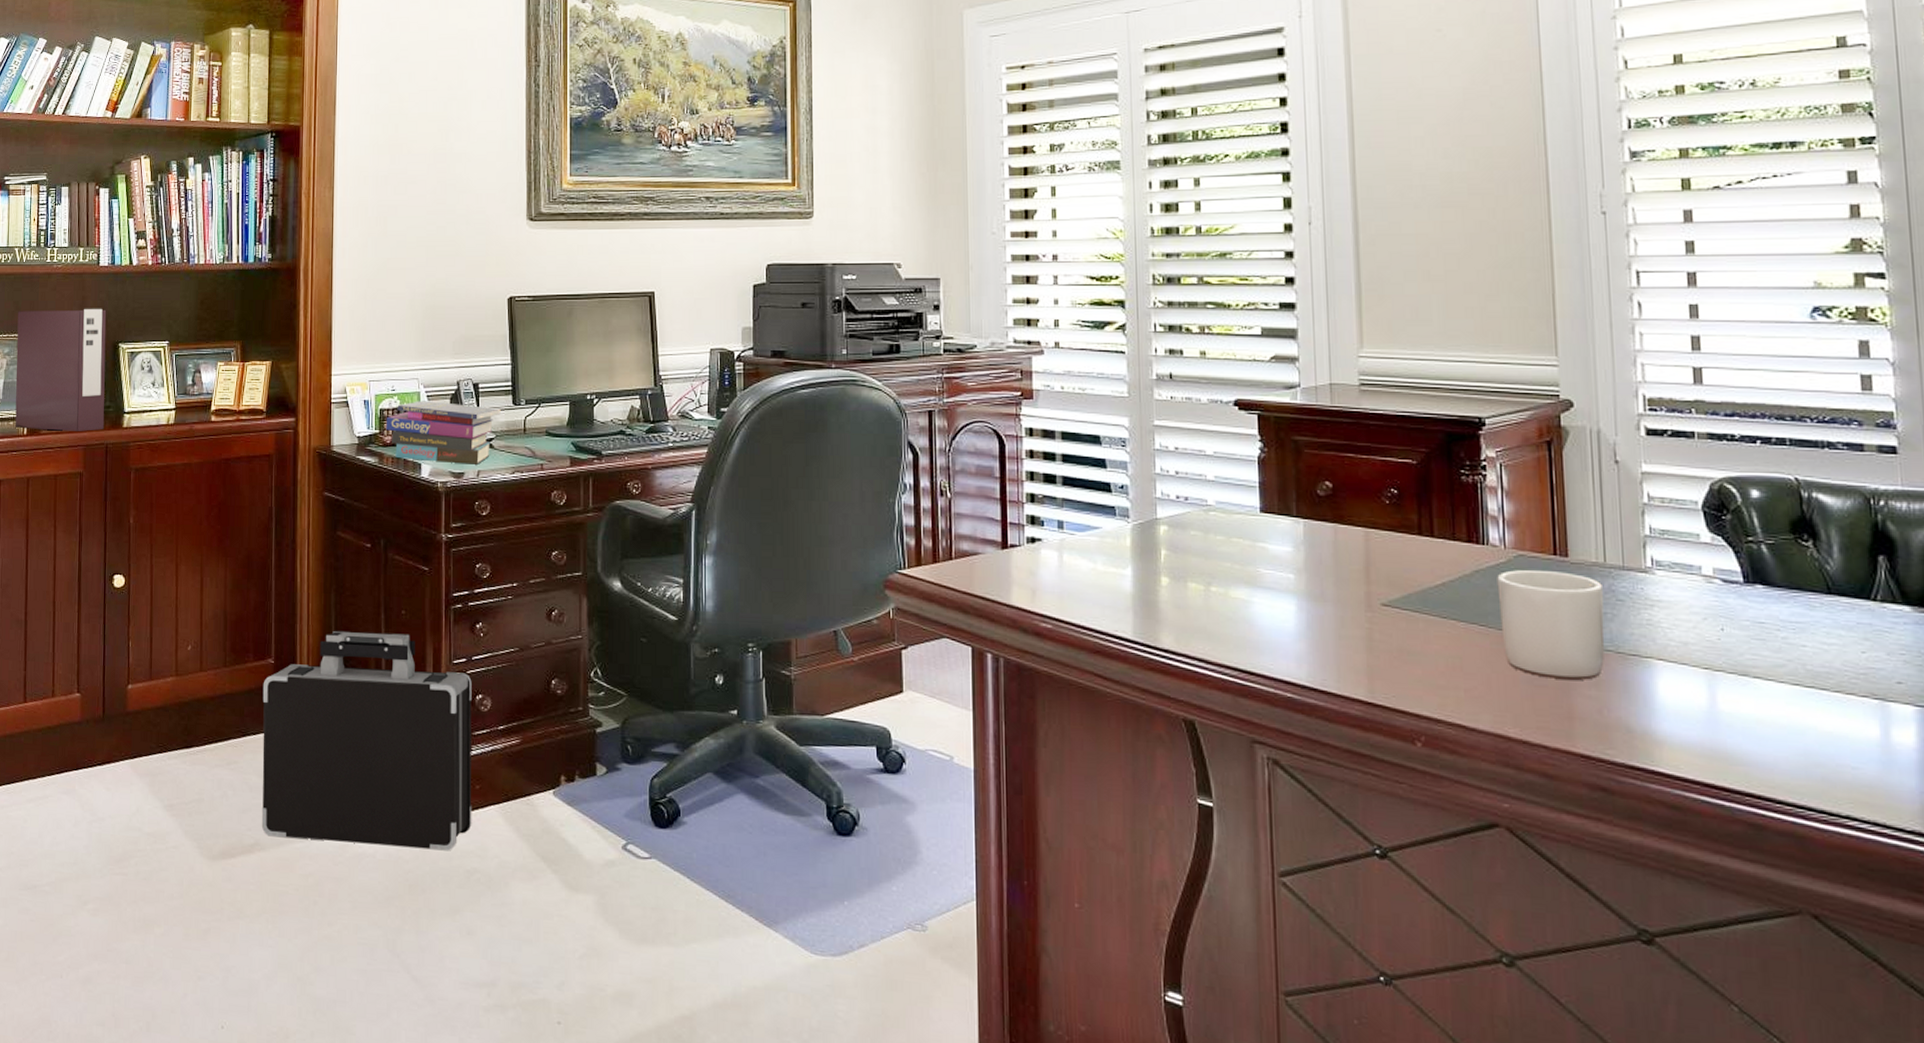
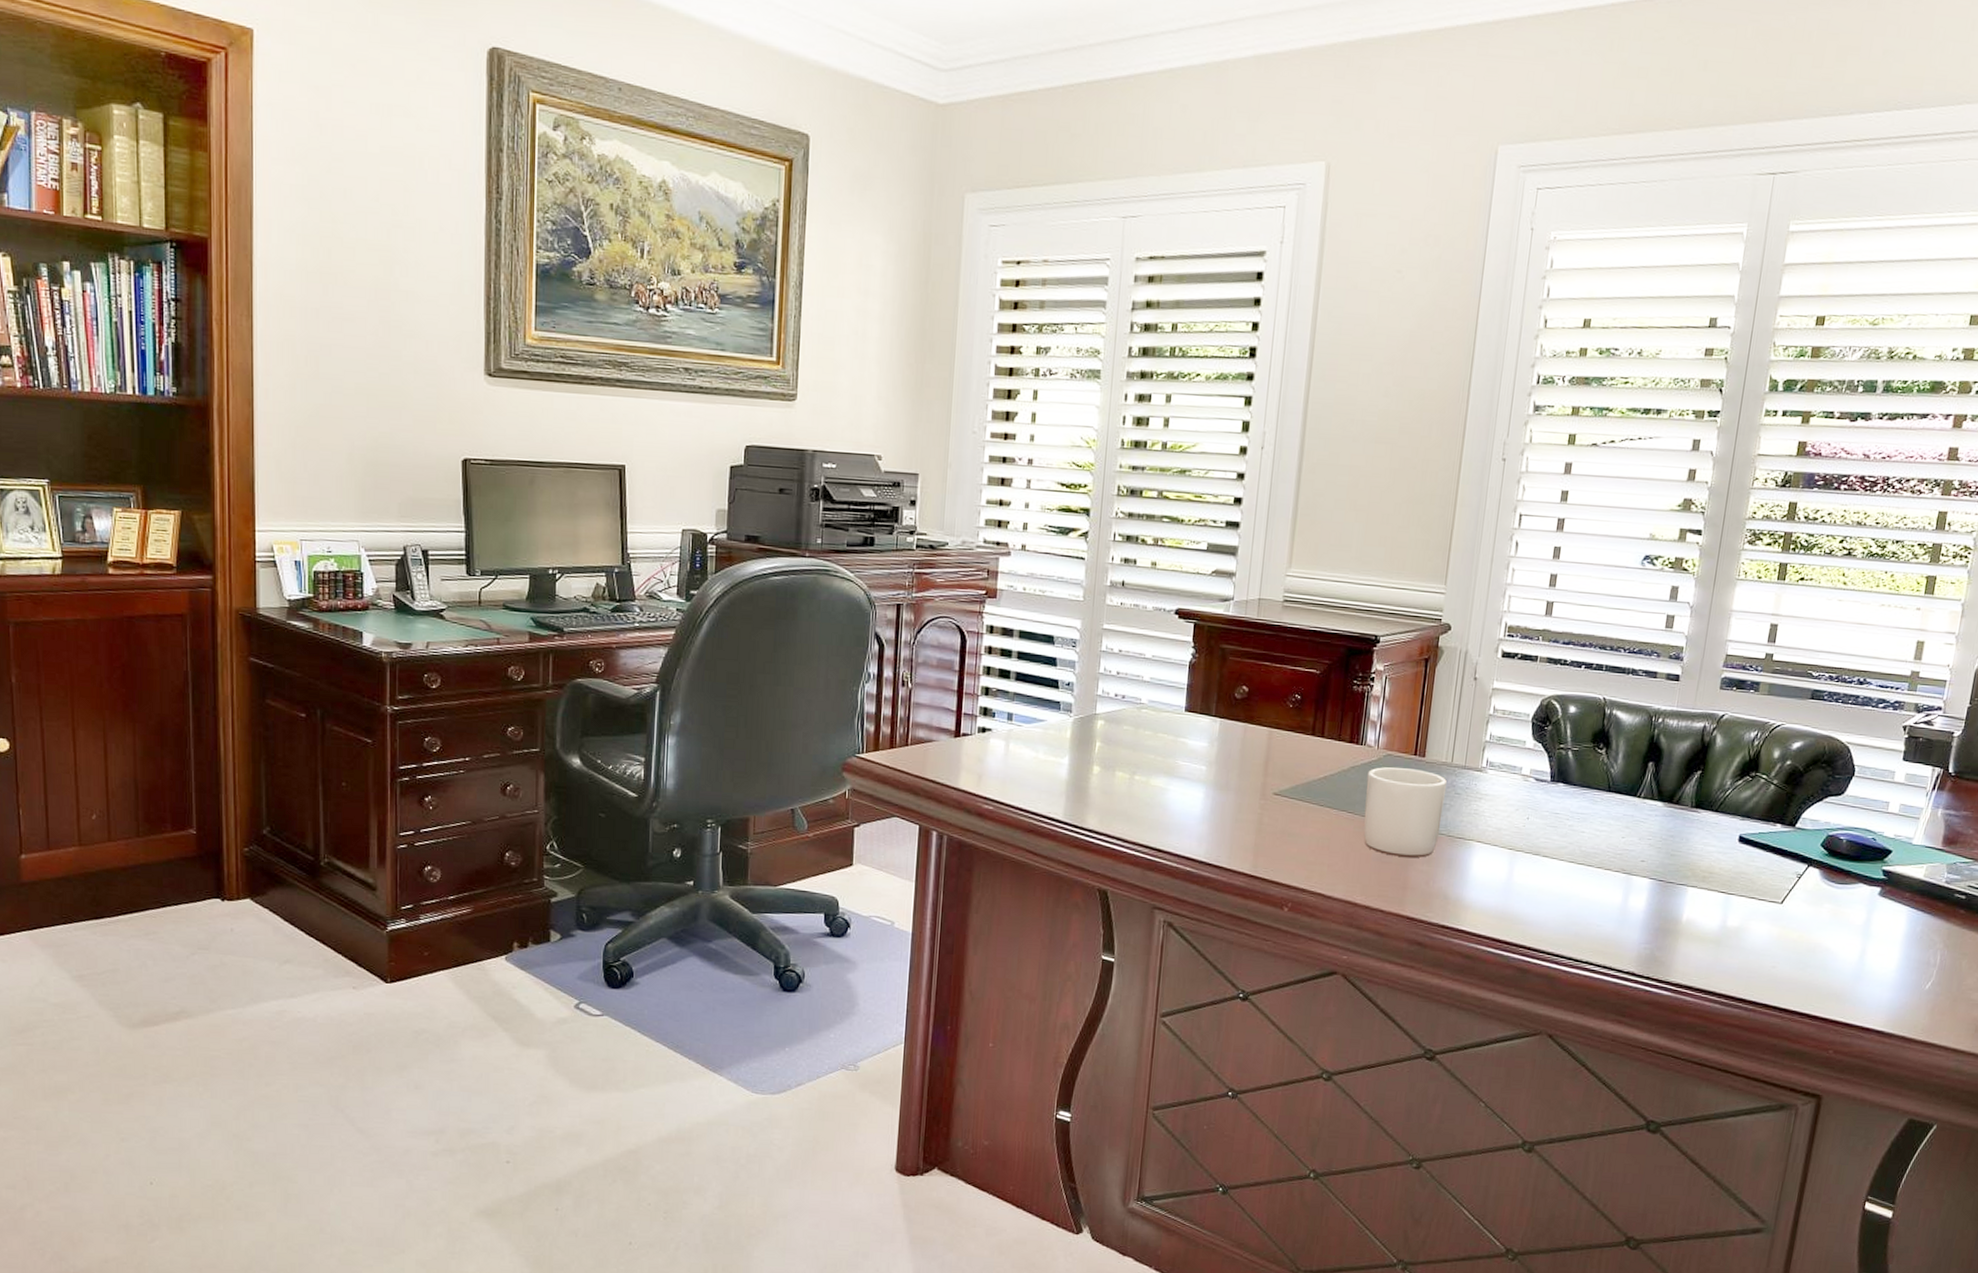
briefcase: present [261,631,472,851] -> none [184,802,420,1014]
books: present [386,401,501,465] -> none [321,565,453,636]

